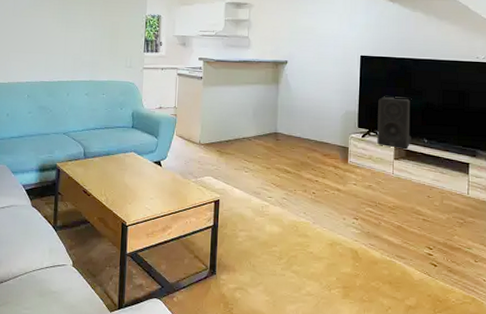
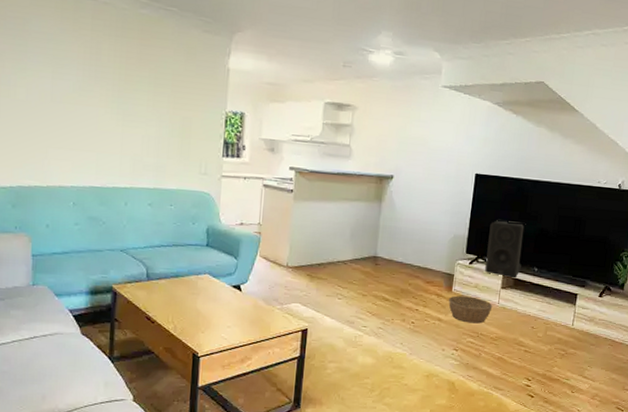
basket: none [345,167,388,193] -> present [448,295,493,324]

